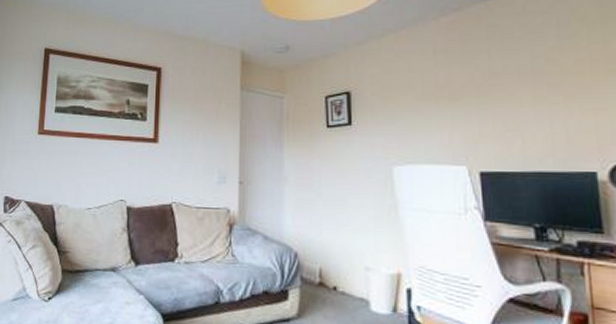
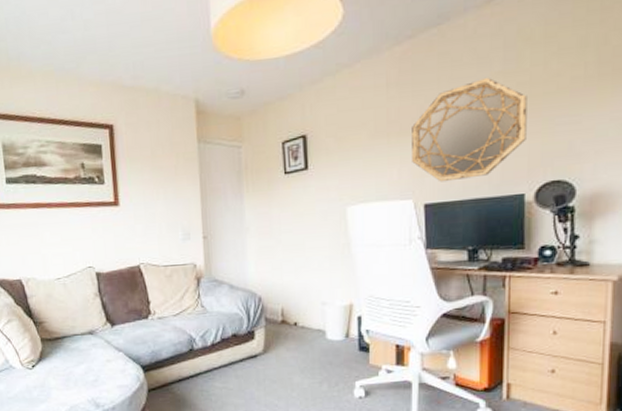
home mirror: none [462,51,592,151] -> present [412,77,527,182]

